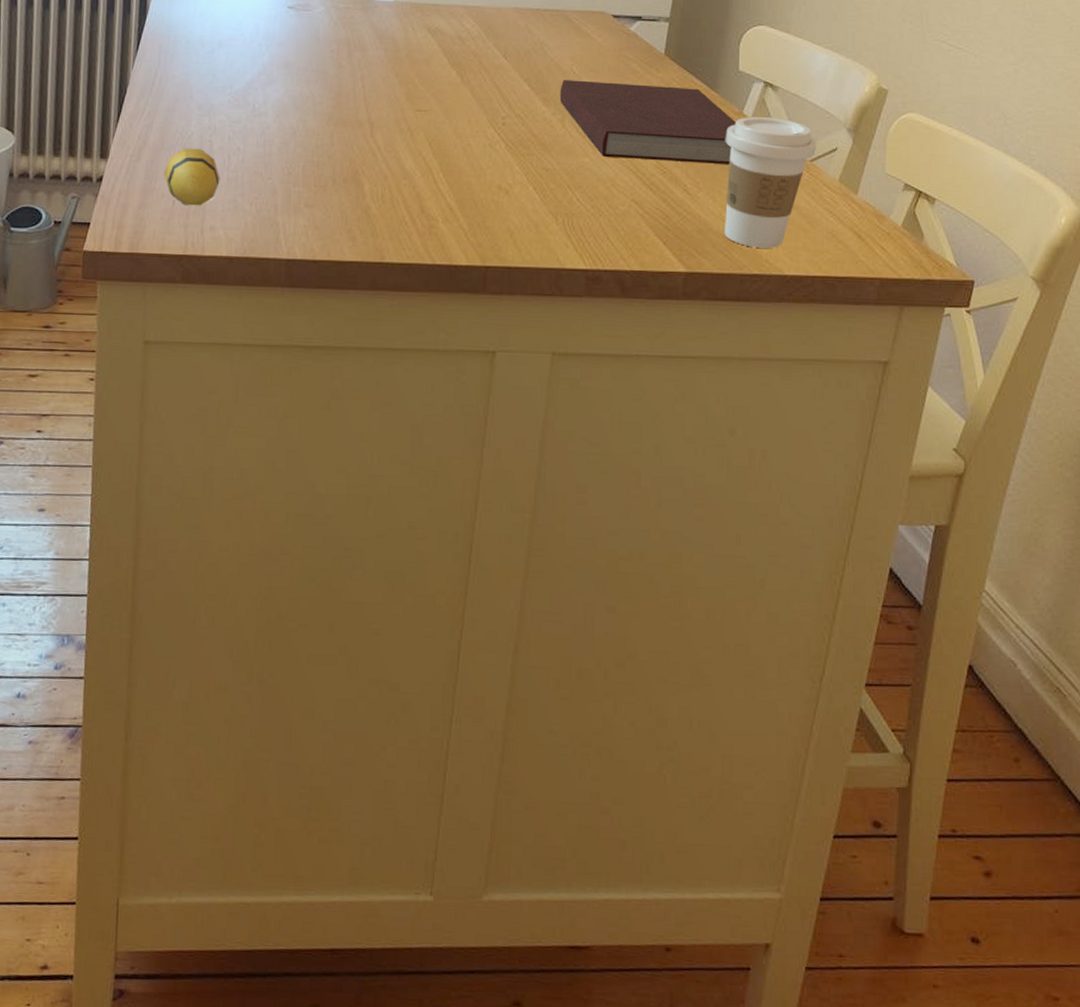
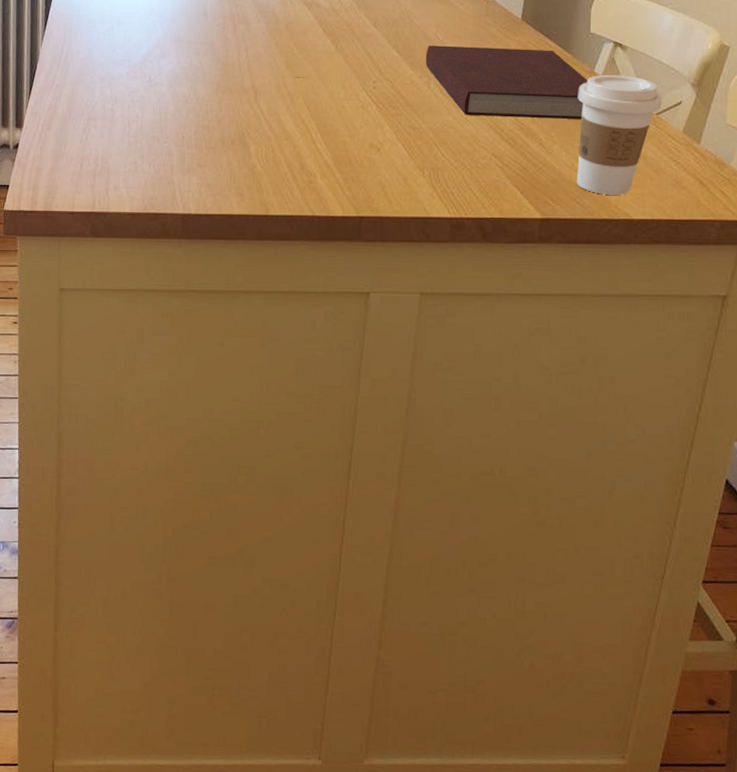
decorative egg: present [163,148,220,206] -> none [72,116,122,168]

